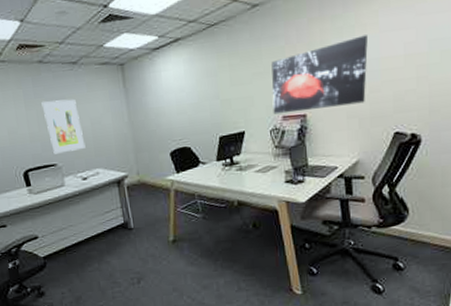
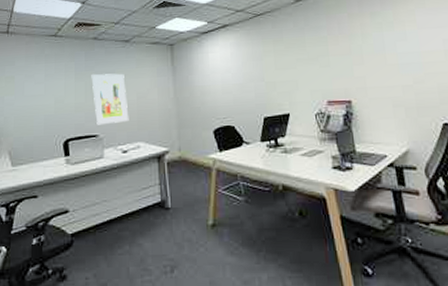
wall art: present [271,35,368,115] -> none [315,30,410,99]

